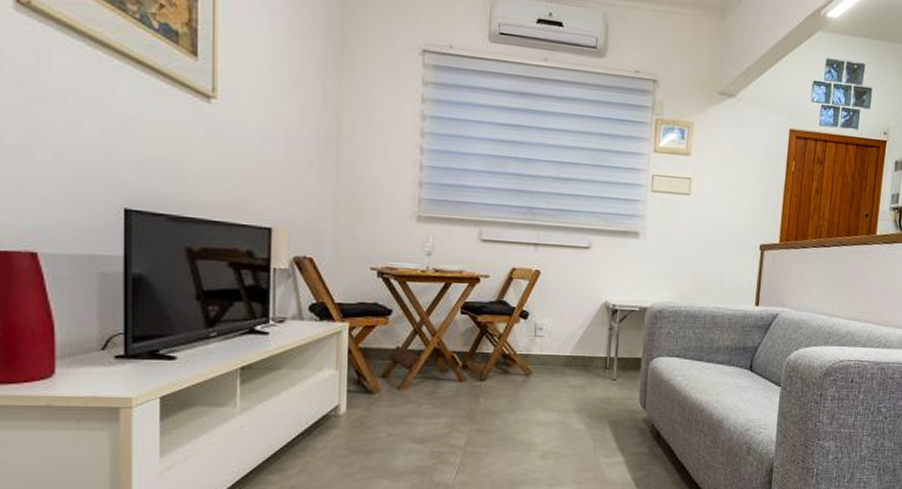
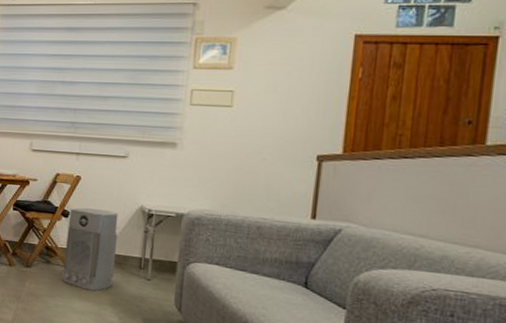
air purifier: none [521,306,582,399] -> present [61,207,118,291]

